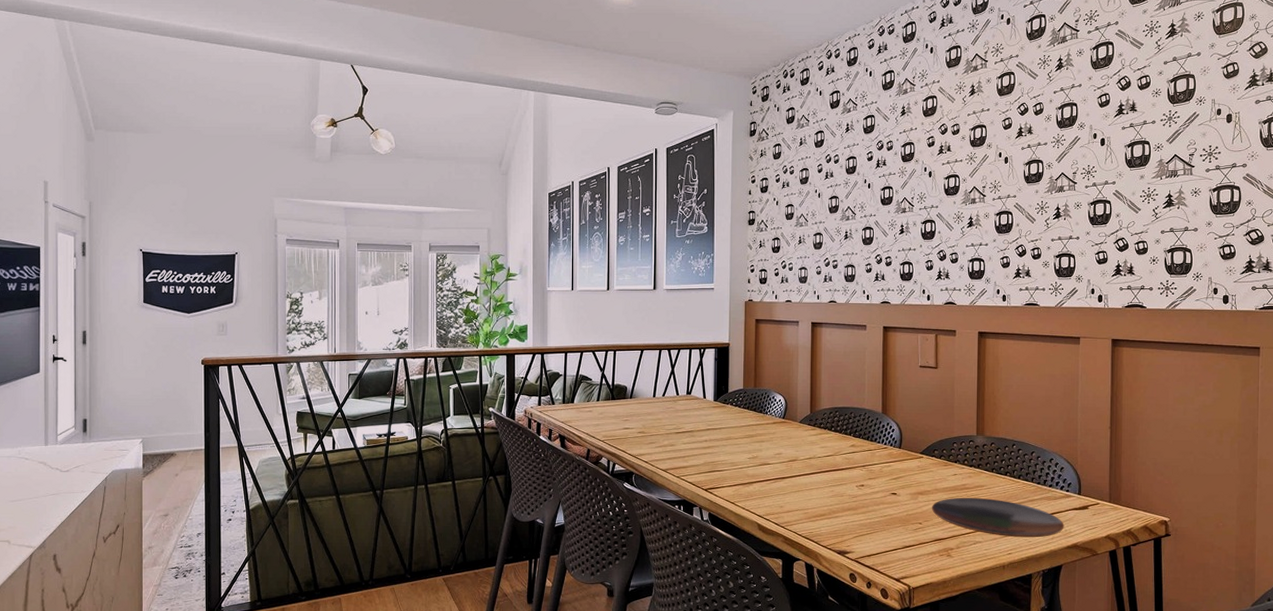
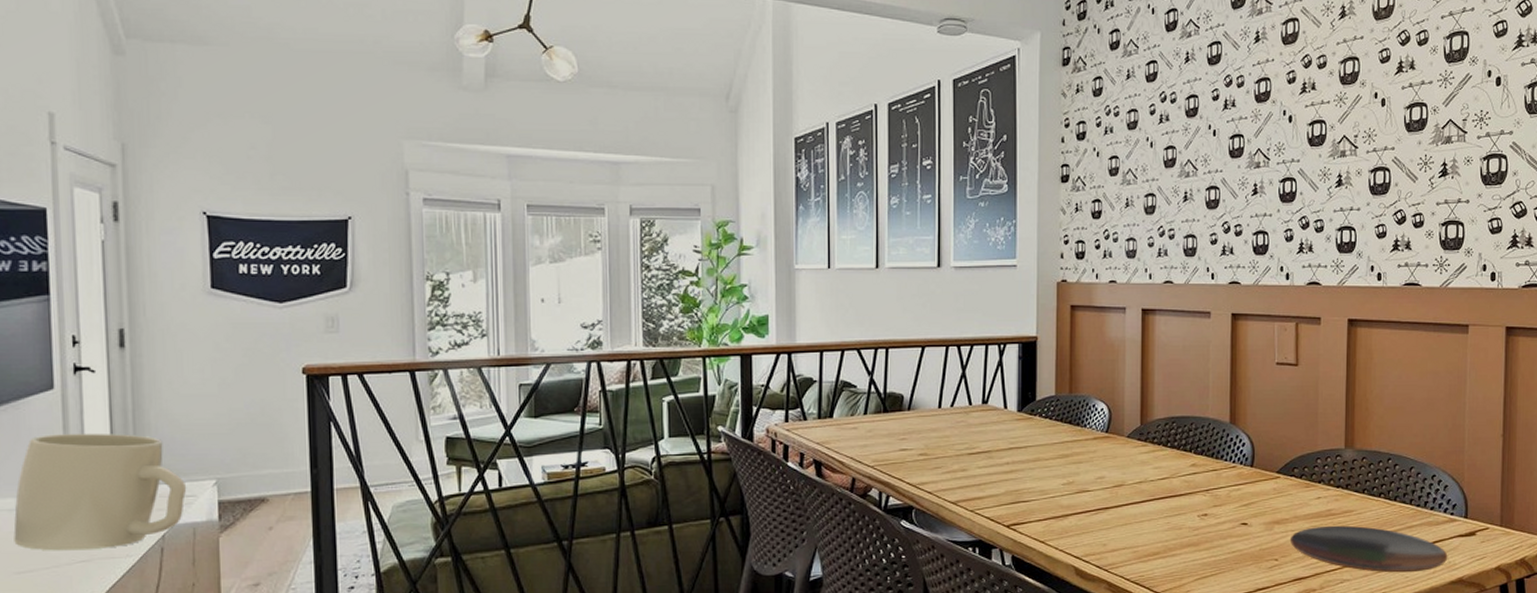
mug: none [10,403,123,487] -> present [13,433,187,551]

